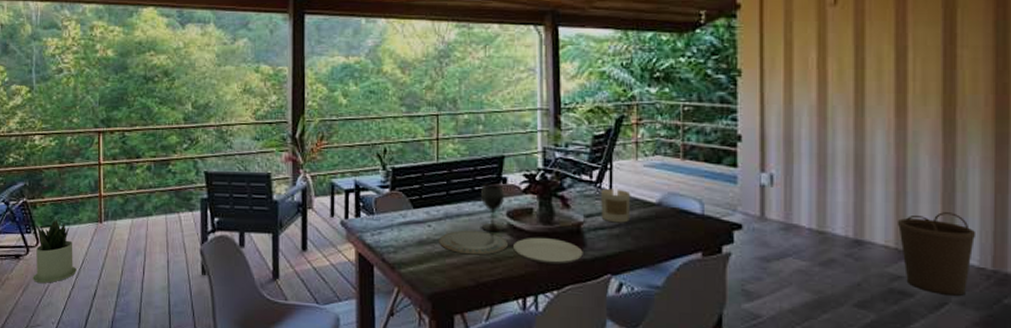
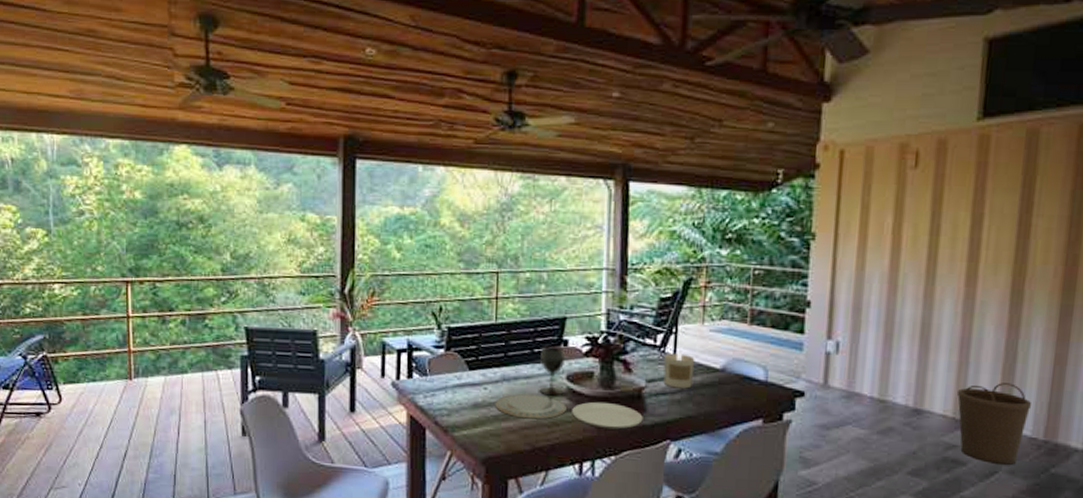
planter: present [33,219,77,283] -> none [56,375,105,443]

